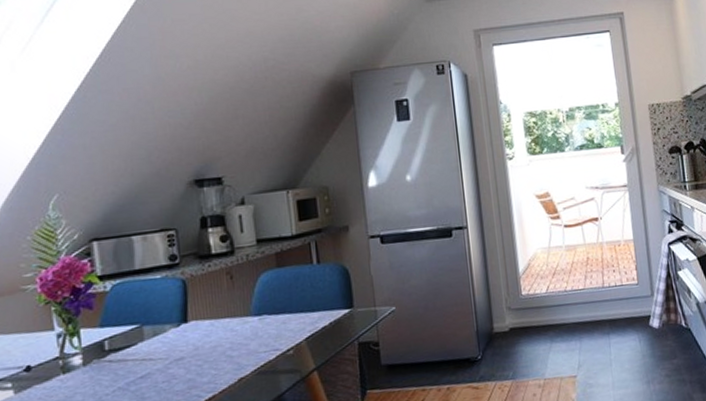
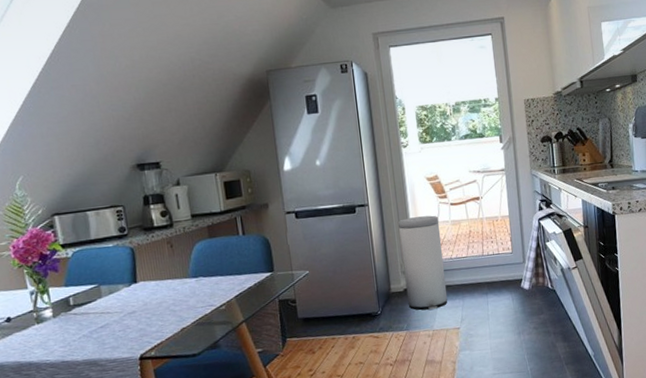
pedal bin: none [503,239,562,355] -> present [398,215,448,311]

